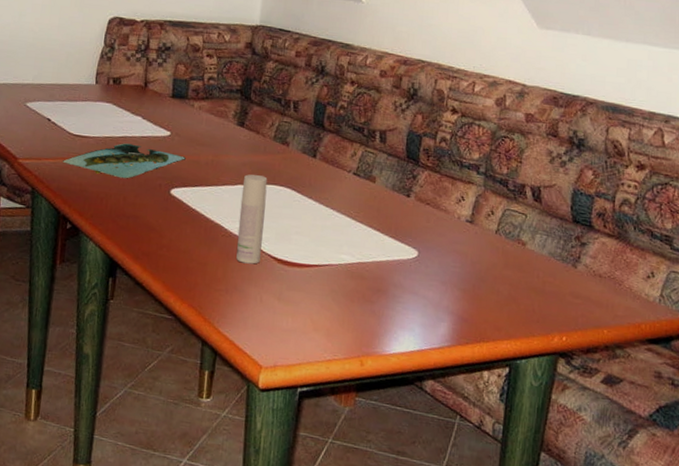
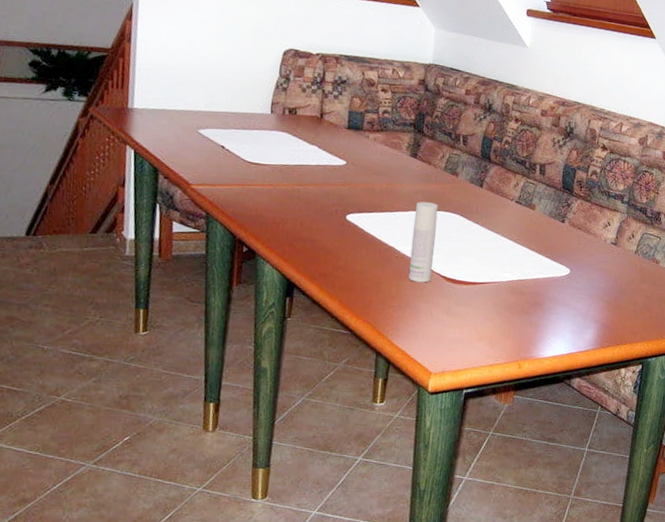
platter: present [63,143,187,179] -> none [238,171,362,205]

